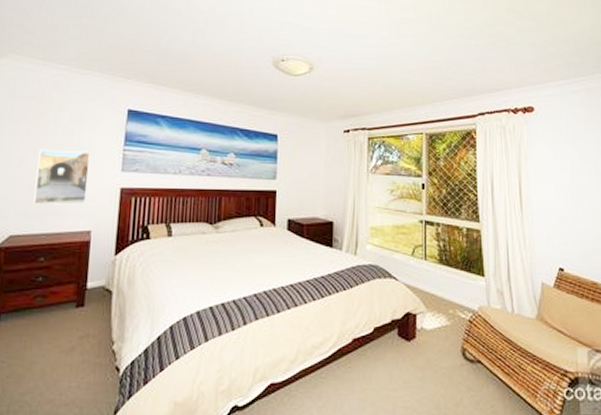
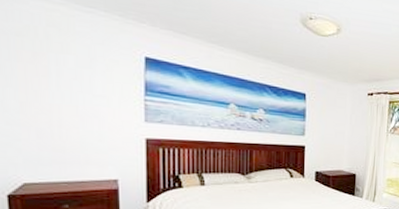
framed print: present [33,149,91,205] -> none [43,94,108,154]

